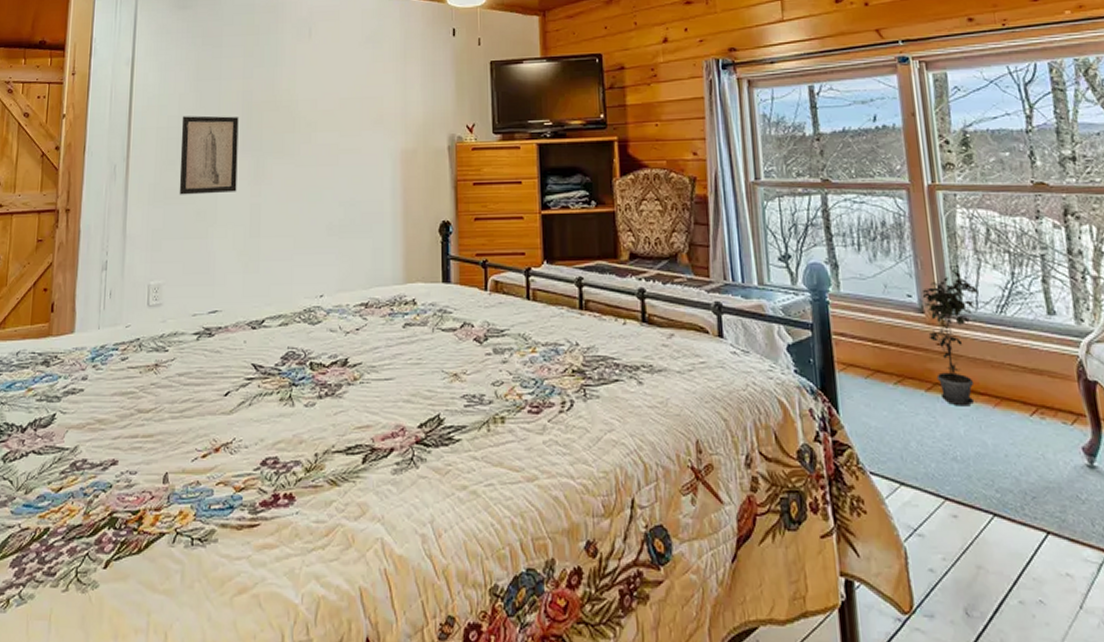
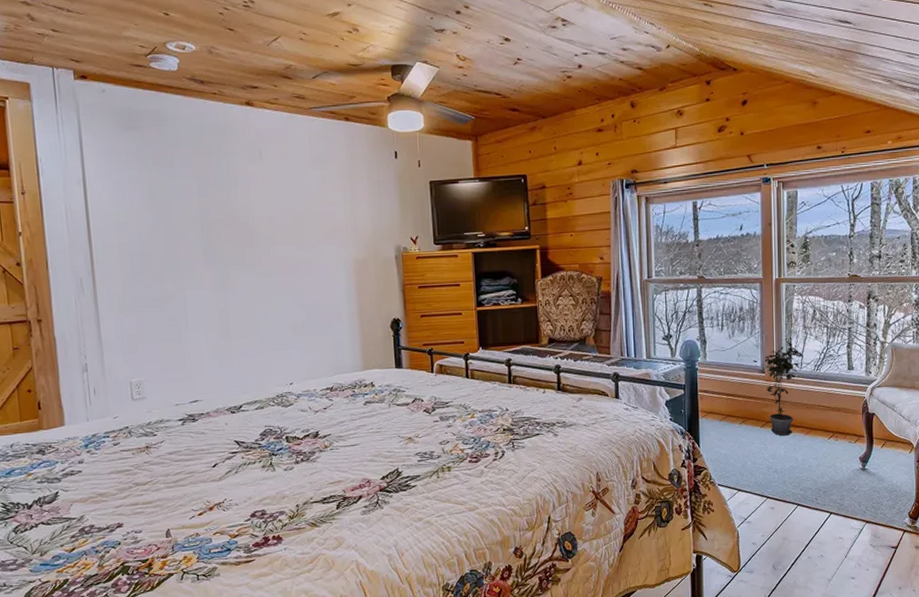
wall art: present [179,115,239,195] -> none [142,232,204,304]

